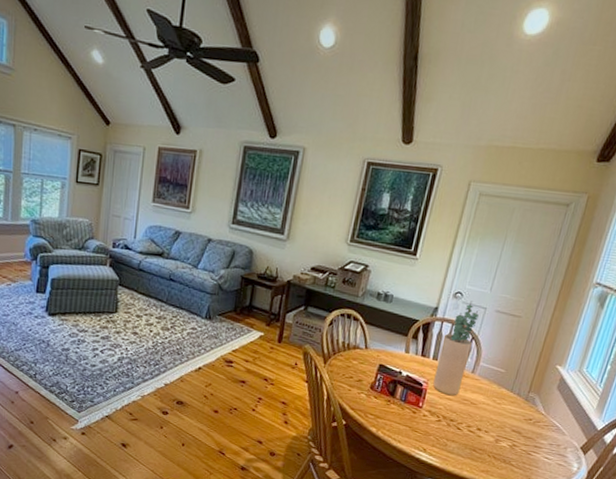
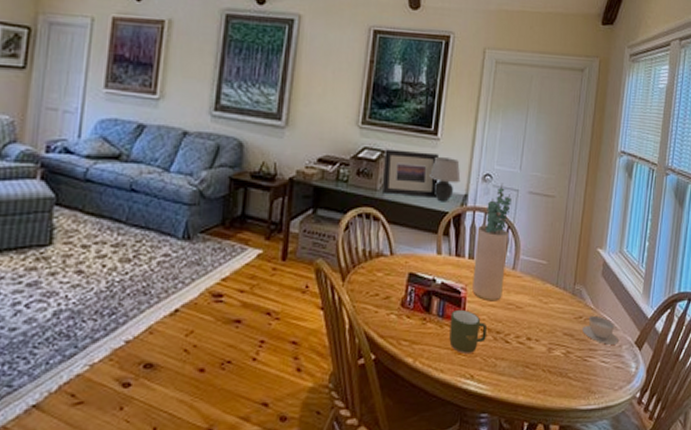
picture frame: none [363,264,415,307] -> present [383,149,438,197]
table lamp: none [405,274,434,312] -> present [430,157,461,202]
mug: none [408,397,443,433] -> present [449,309,488,355]
teacup: none [530,419,565,446] -> present [583,315,619,345]

